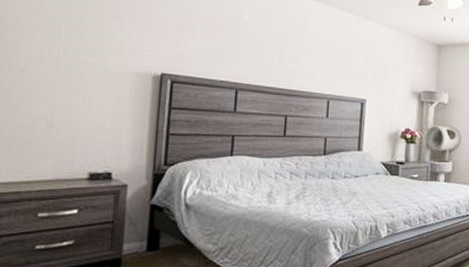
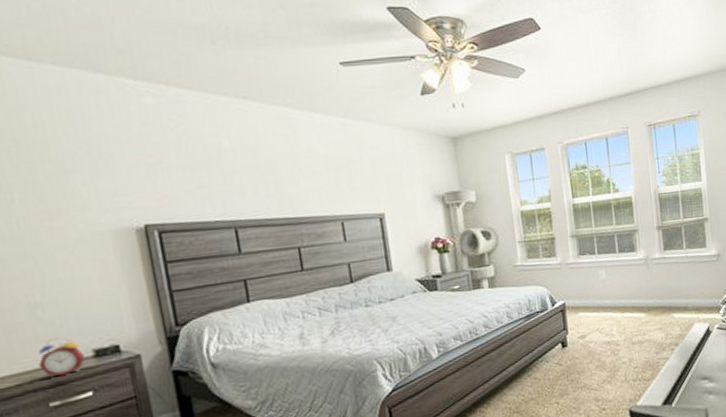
alarm clock: none [39,155,80,191] -> present [38,336,85,378]

